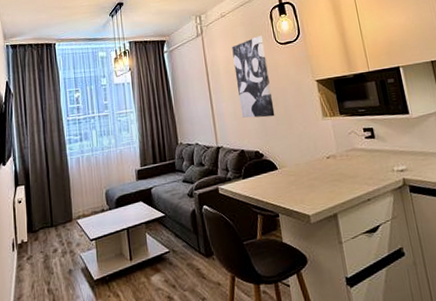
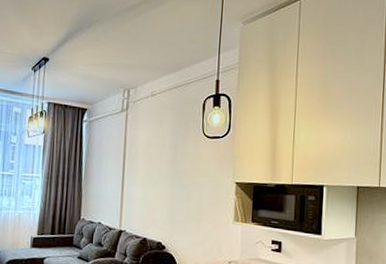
wall art: present [232,36,275,118] -> none [151,124,190,211]

